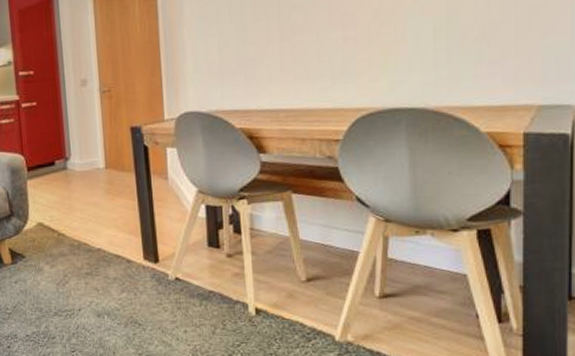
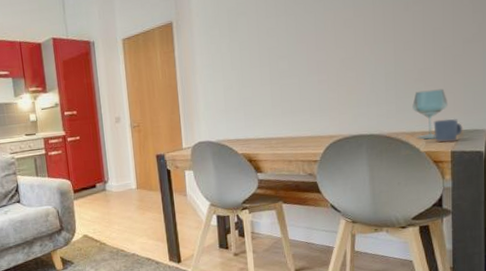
wine glass: none [470,50,521,117] -> present [412,88,449,140]
mug: none [499,89,542,121] -> present [433,118,464,143]

